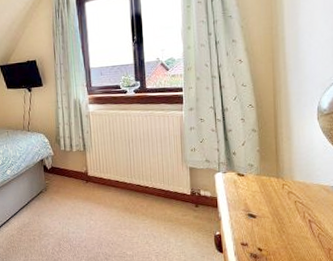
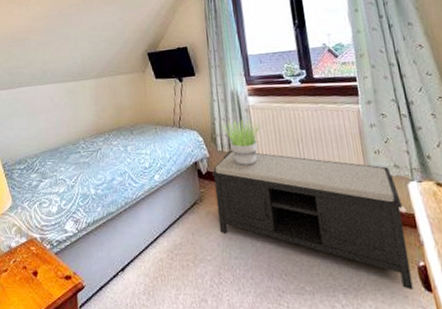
bench: none [56,149,209,251] -> present [212,150,413,289]
potted plant: none [65,124,99,162] -> present [222,119,262,165]

